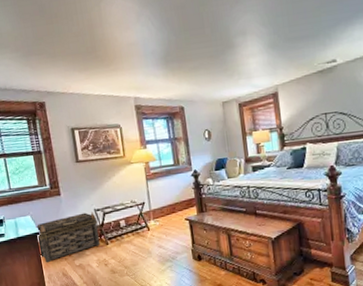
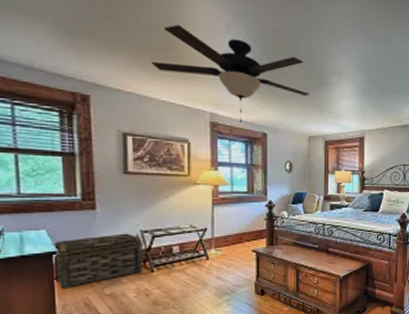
ceiling fan: none [83,24,219,102] -> present [150,24,310,123]

